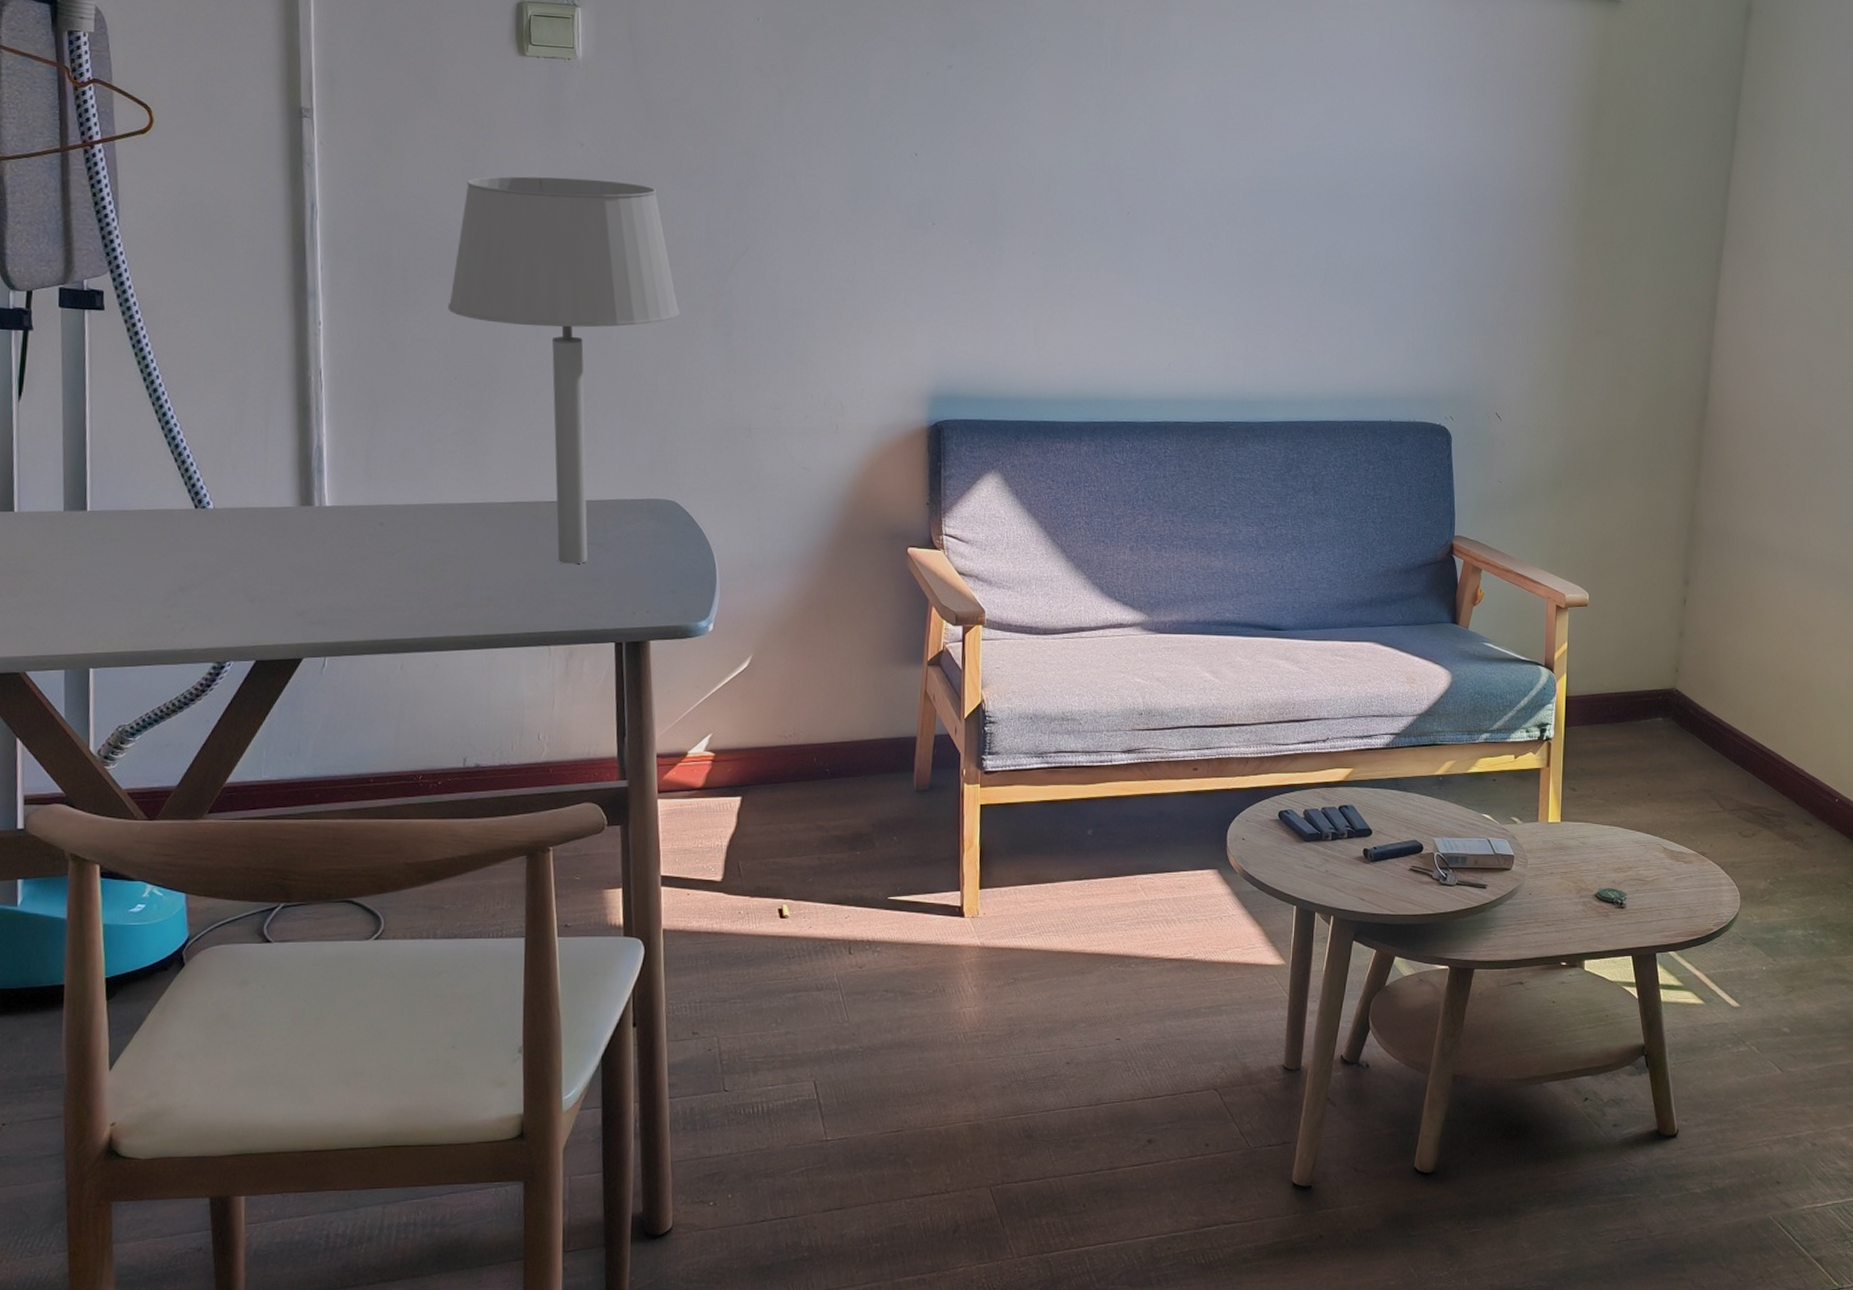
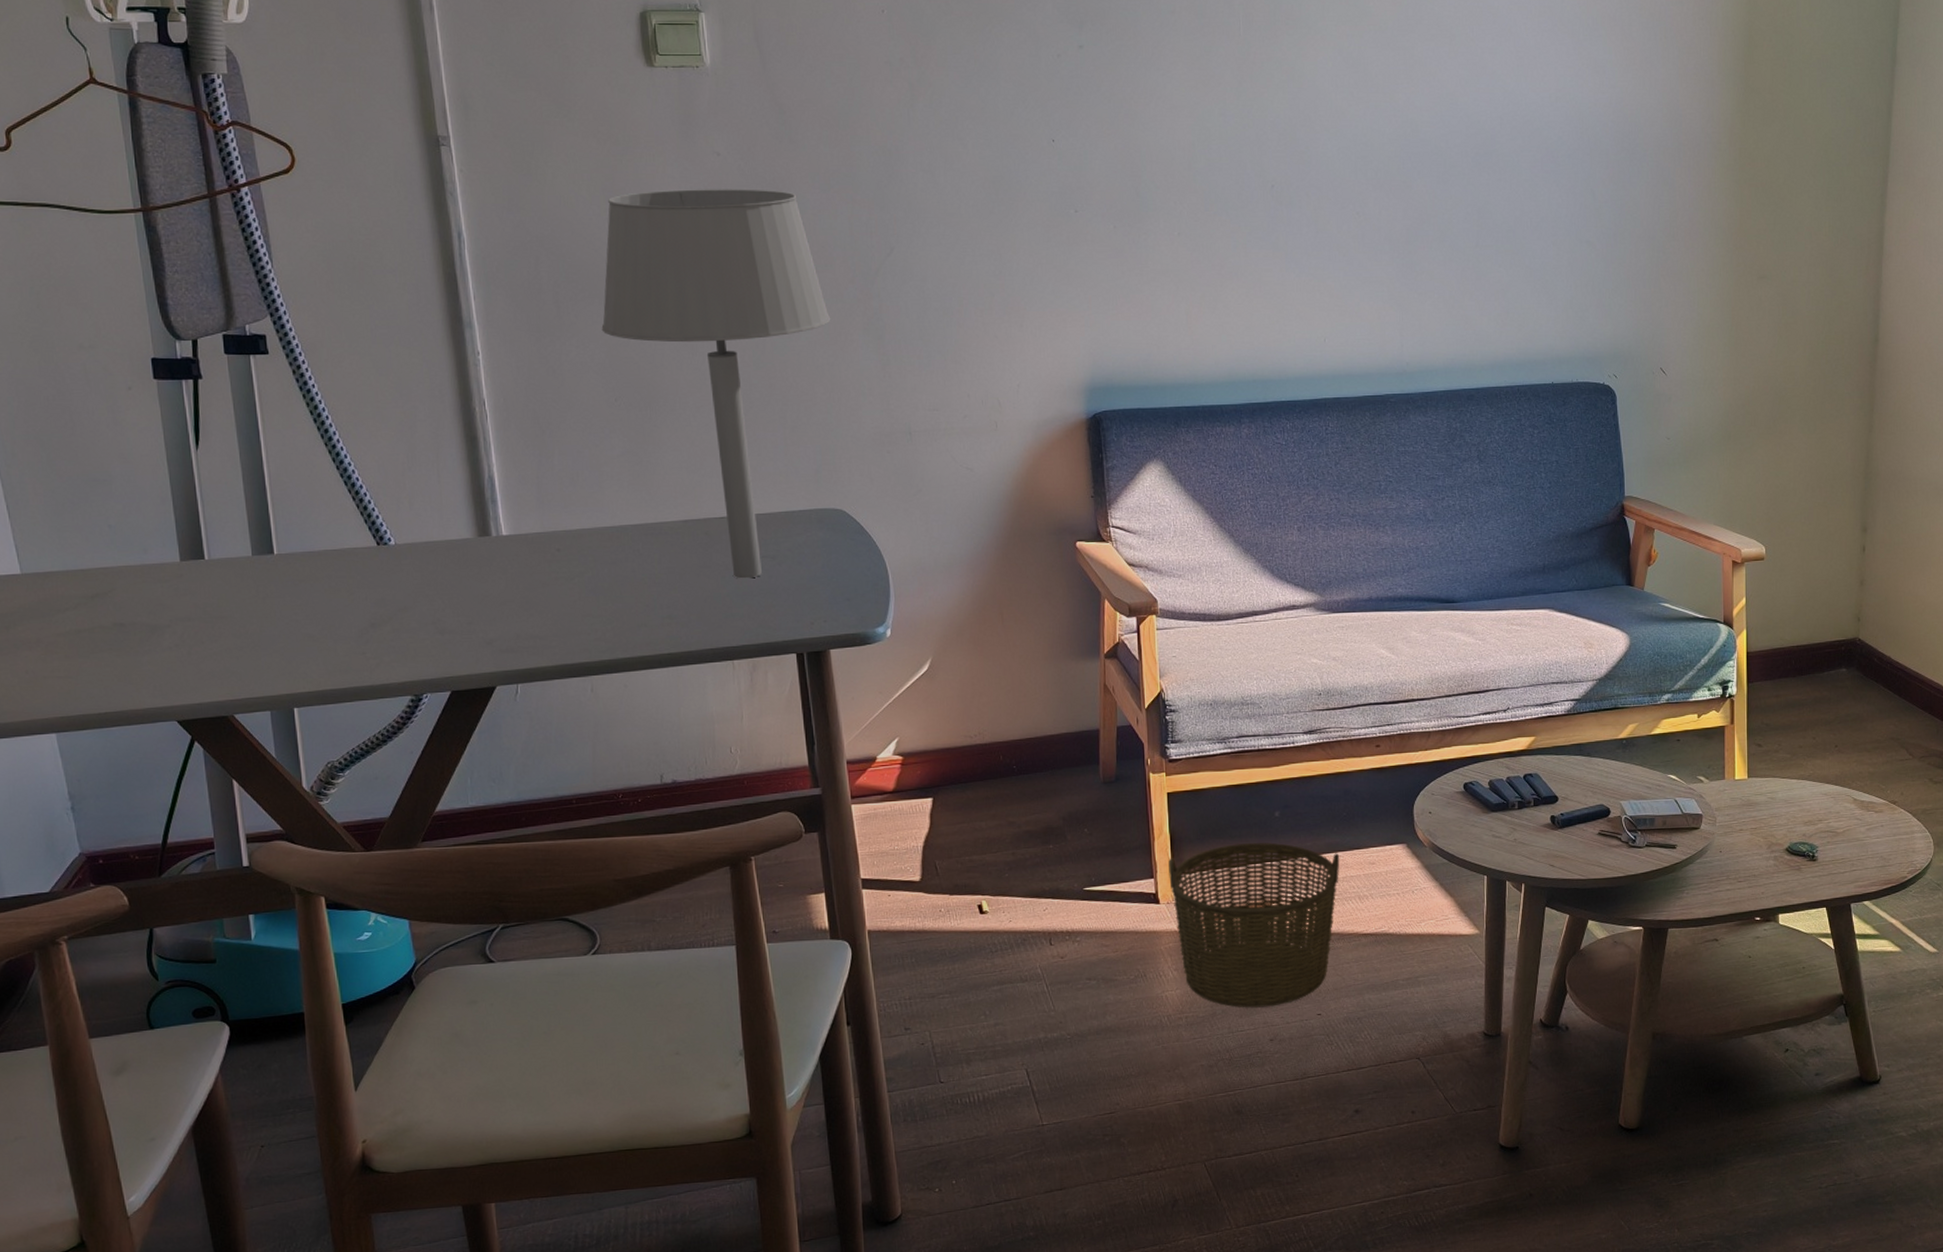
basket: none [976,860,1150,1029] -> present [1168,842,1340,1008]

